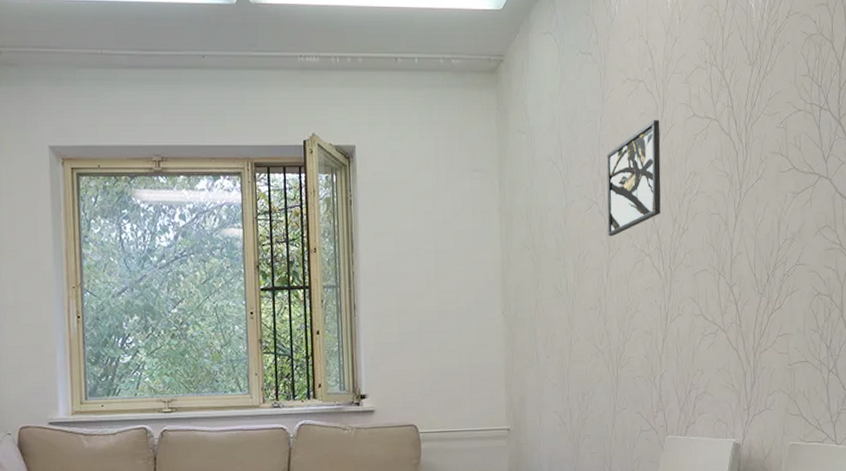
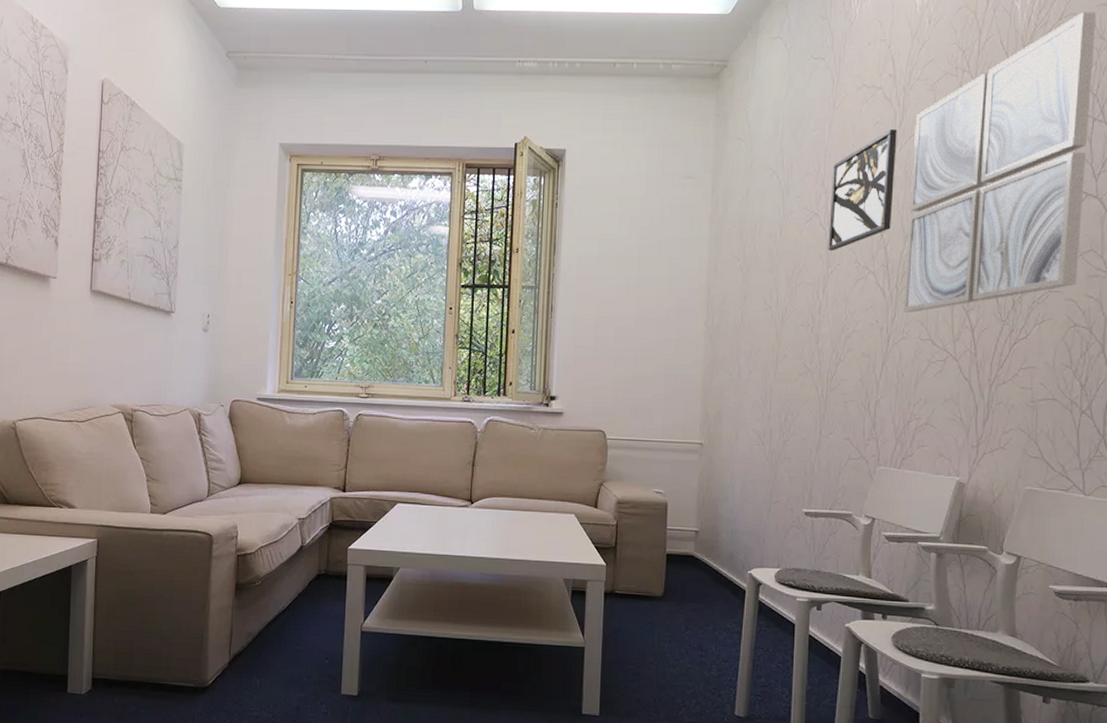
wall art: none [674,11,817,291] -> present [902,12,1097,313]

